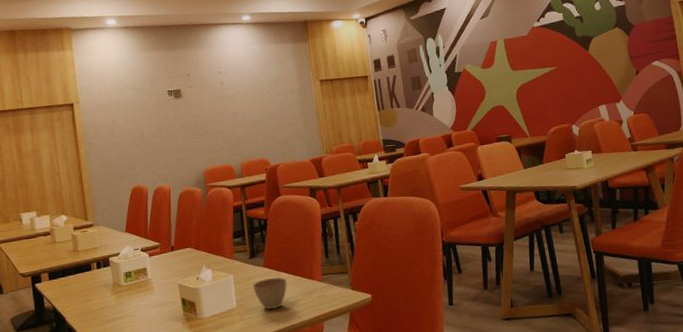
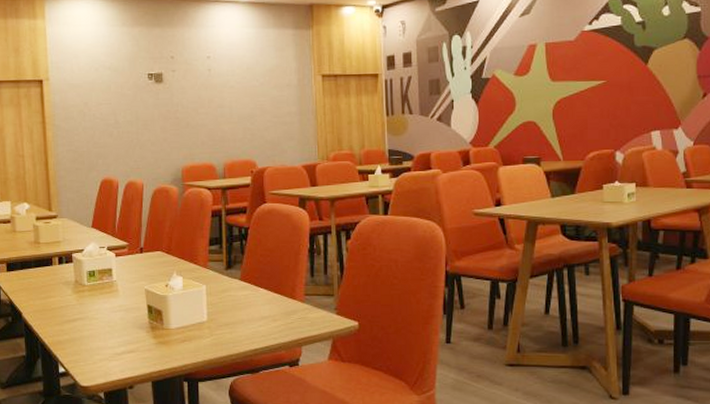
cup: present [253,277,288,309] -> none [227,292,266,326]

